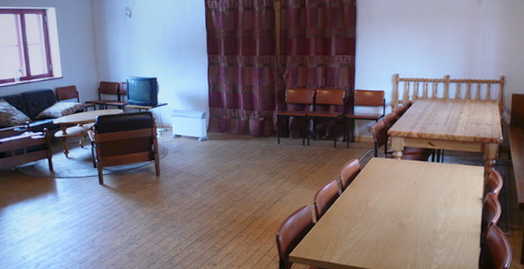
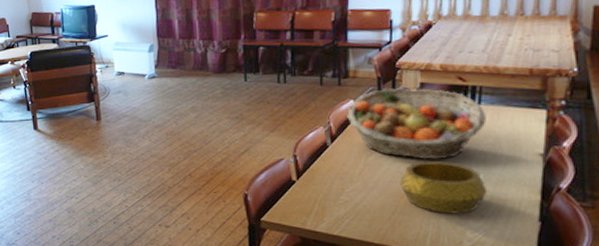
fruit basket: none [353,150,447,205] -> present [347,88,486,160]
decorative bowl: none [389,205,448,245] -> present [400,161,488,214]

